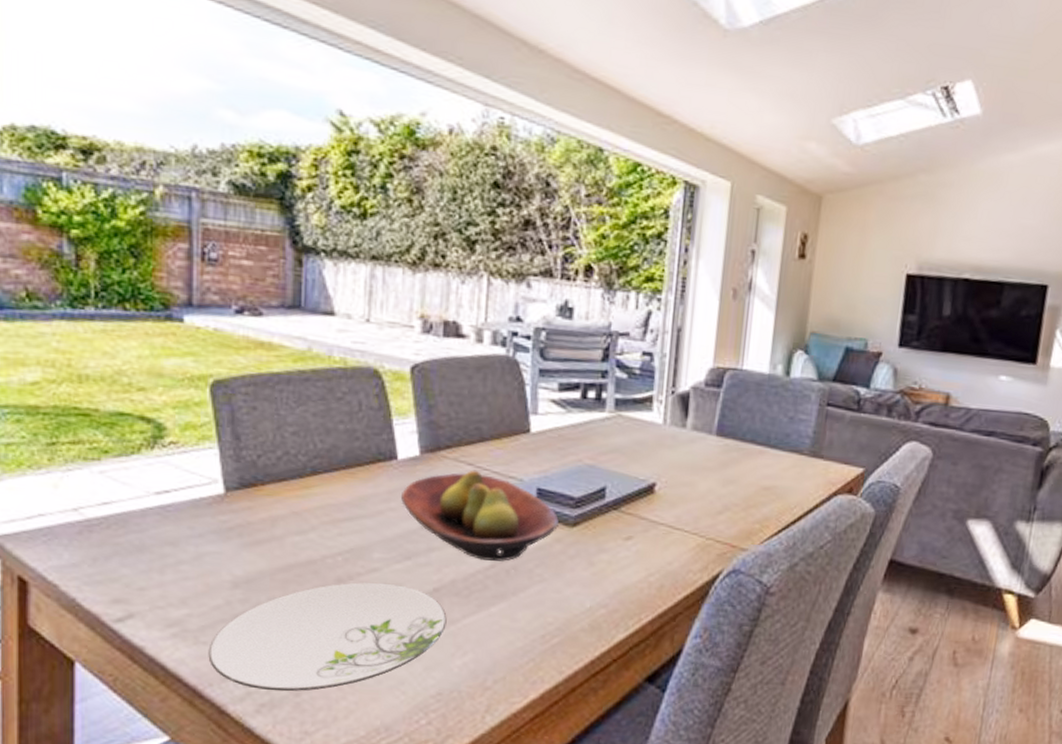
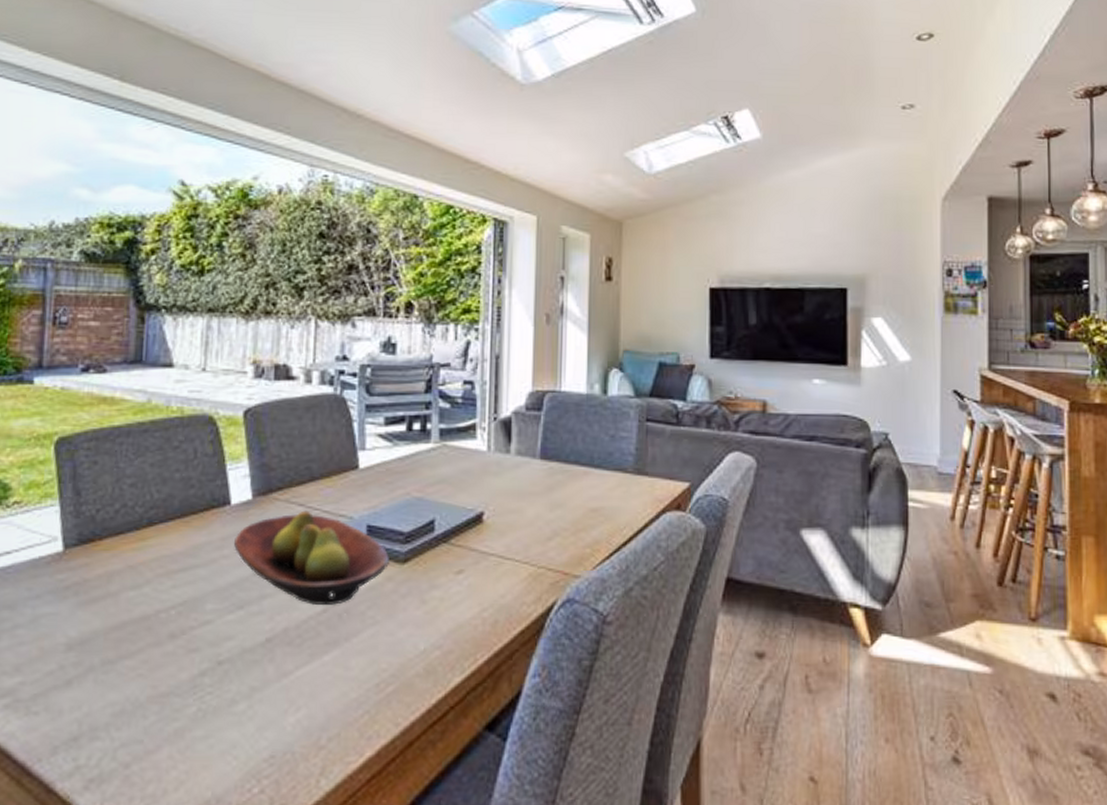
plate: present [208,582,447,692] -> none [38,637,280,764]

